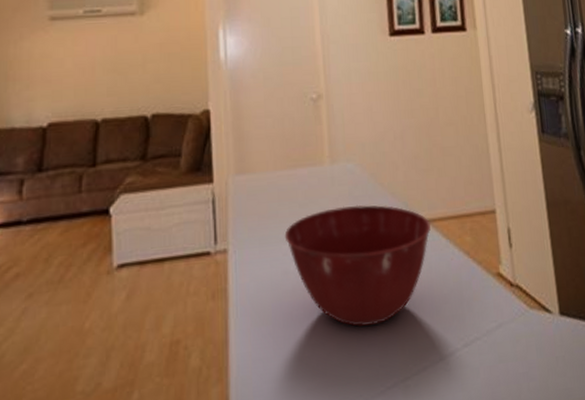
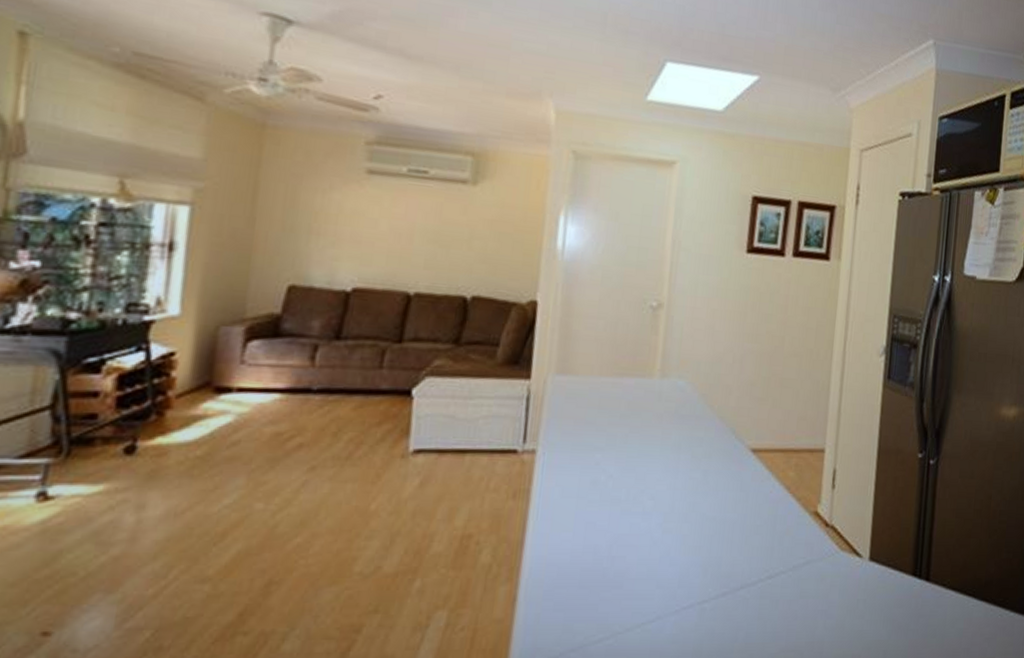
mixing bowl: present [284,205,431,326] -> none [599,423,756,545]

